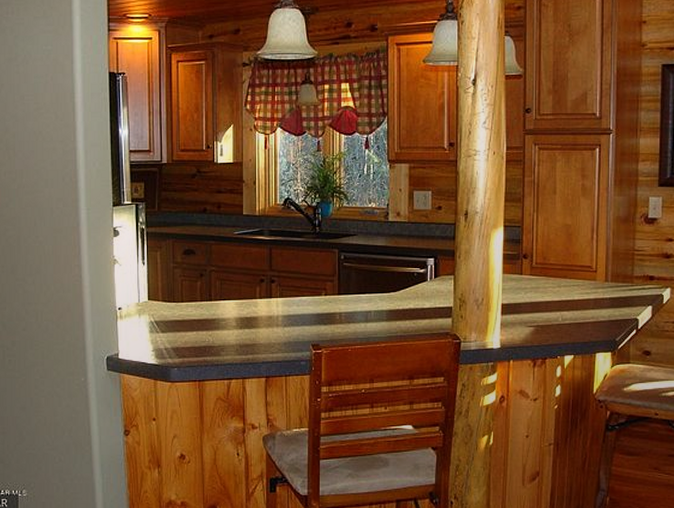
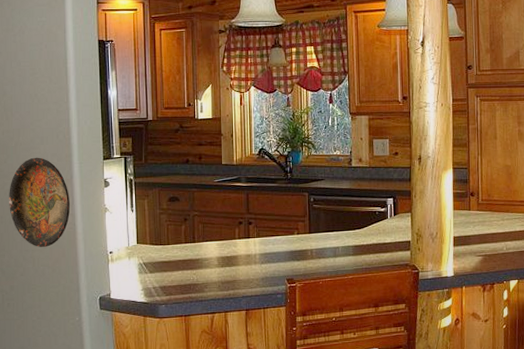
decorative plate: none [11,201,76,300] -> present [9,157,70,247]

